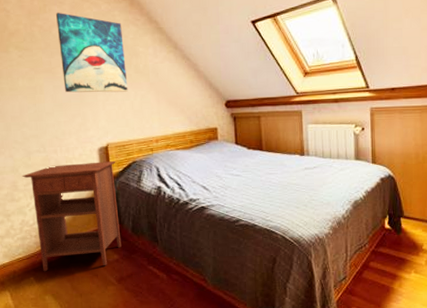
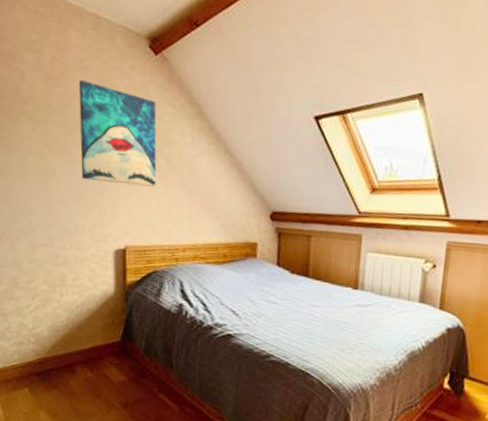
nightstand: present [22,161,121,272] -> none [24,263,134,388]

